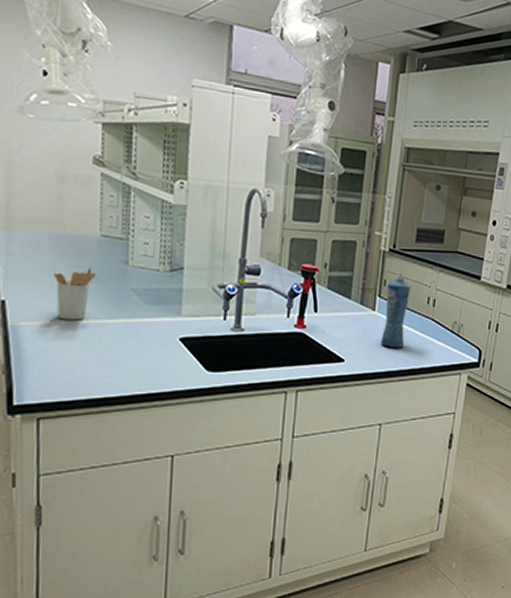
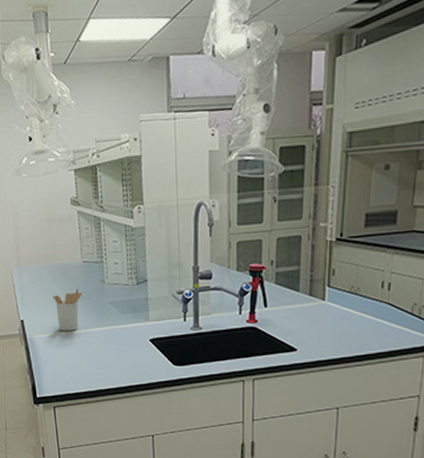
squeeze bottle: present [380,272,411,348] -> none [333,260,362,335]

